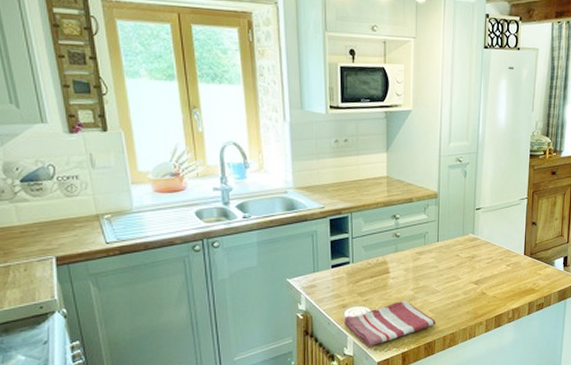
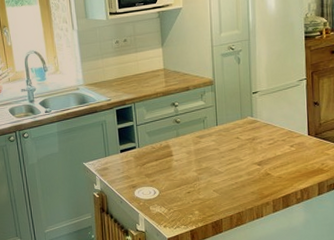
dish towel: present [344,300,436,347] -> none [135,181,221,224]

